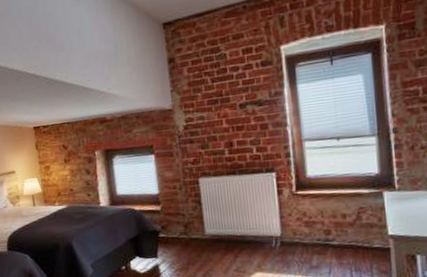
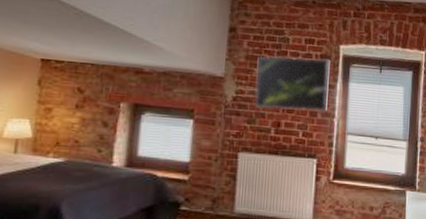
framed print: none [199,65,278,131] -> present [255,56,330,111]

